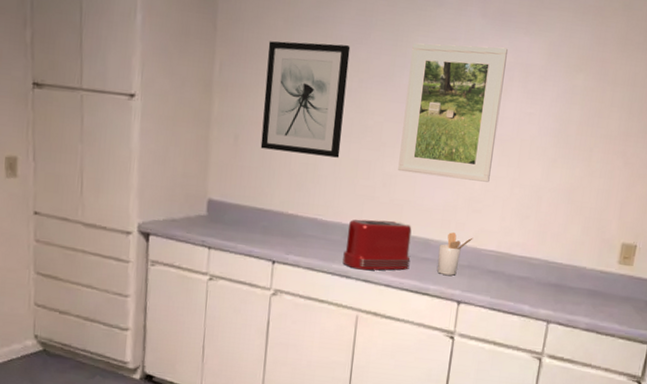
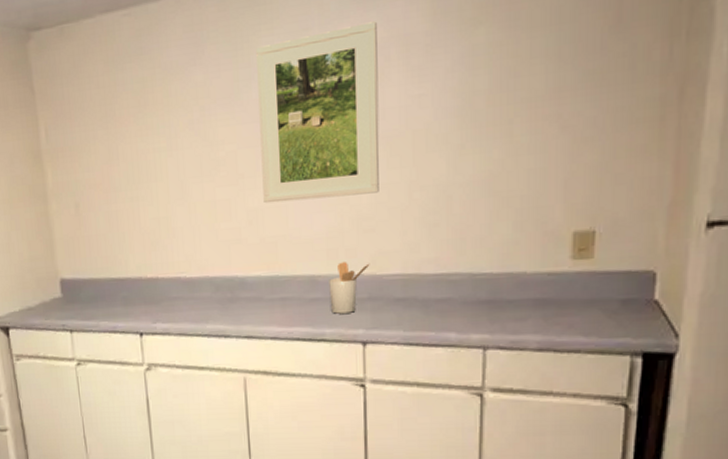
wall art: present [260,41,351,158] -> none [92,70,193,212]
toaster: present [342,219,412,271] -> none [216,261,297,326]

